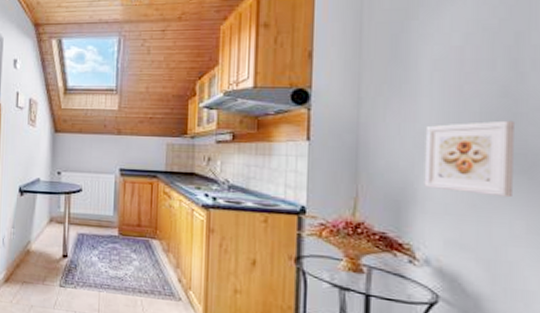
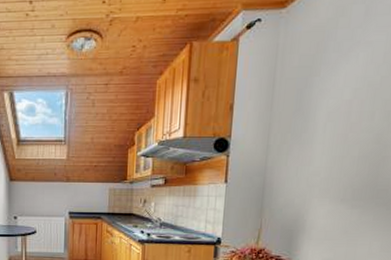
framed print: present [424,120,514,198] -> none [311,163,382,225]

